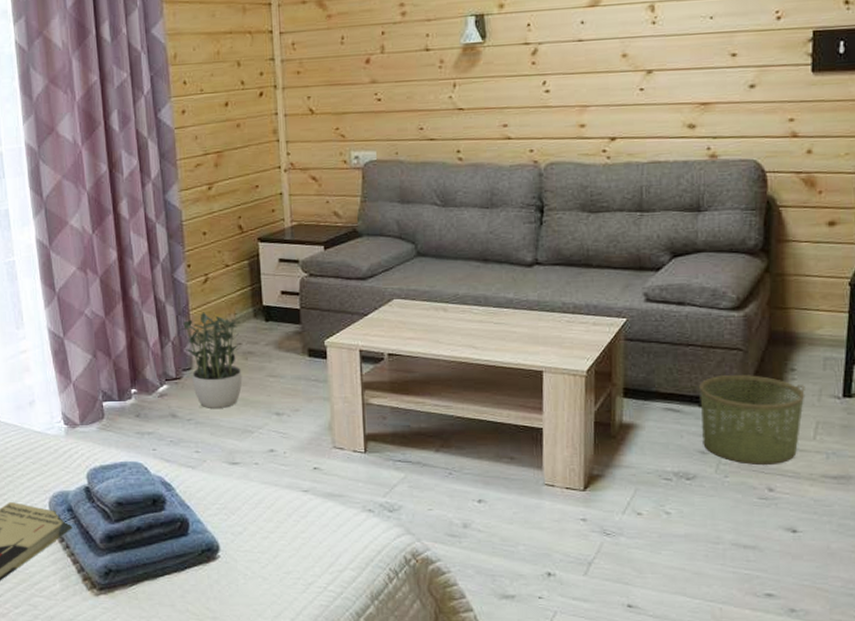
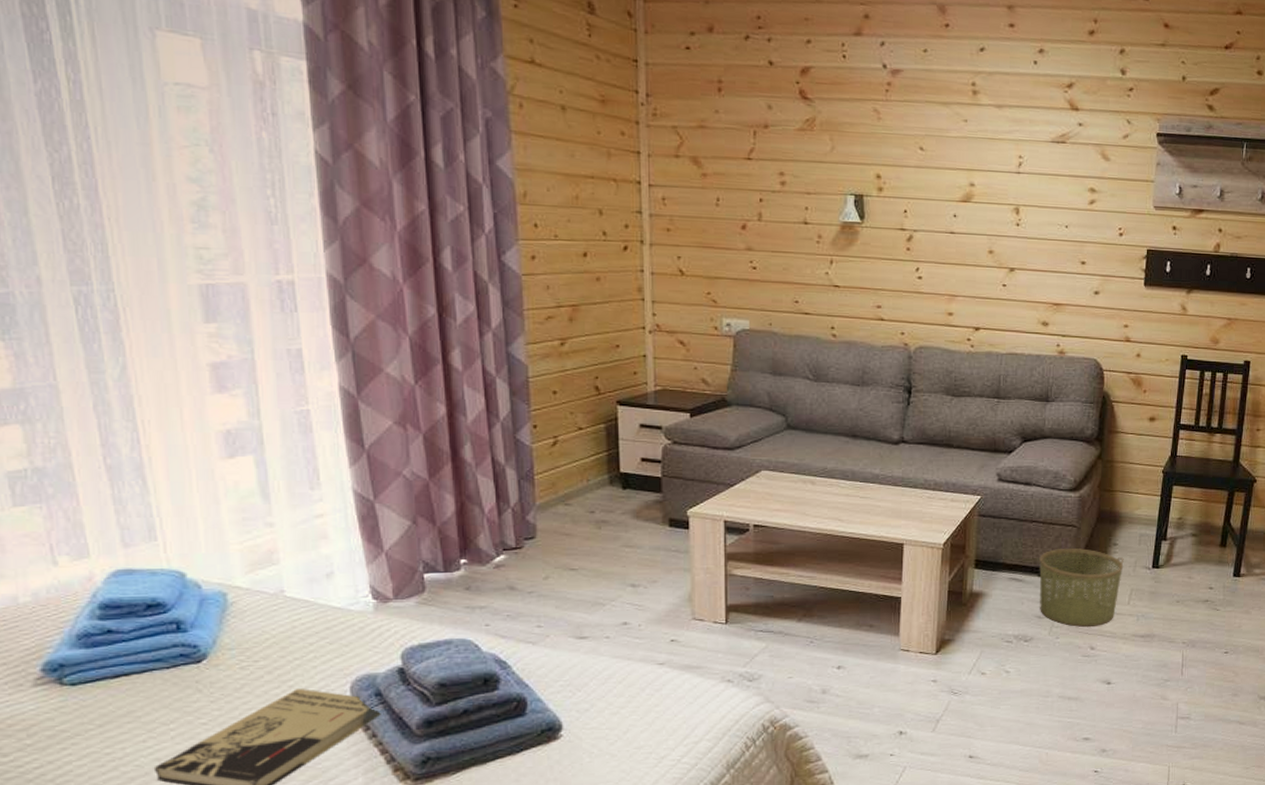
potted plant: present [177,312,243,408] -> none [519,477,597,580]

